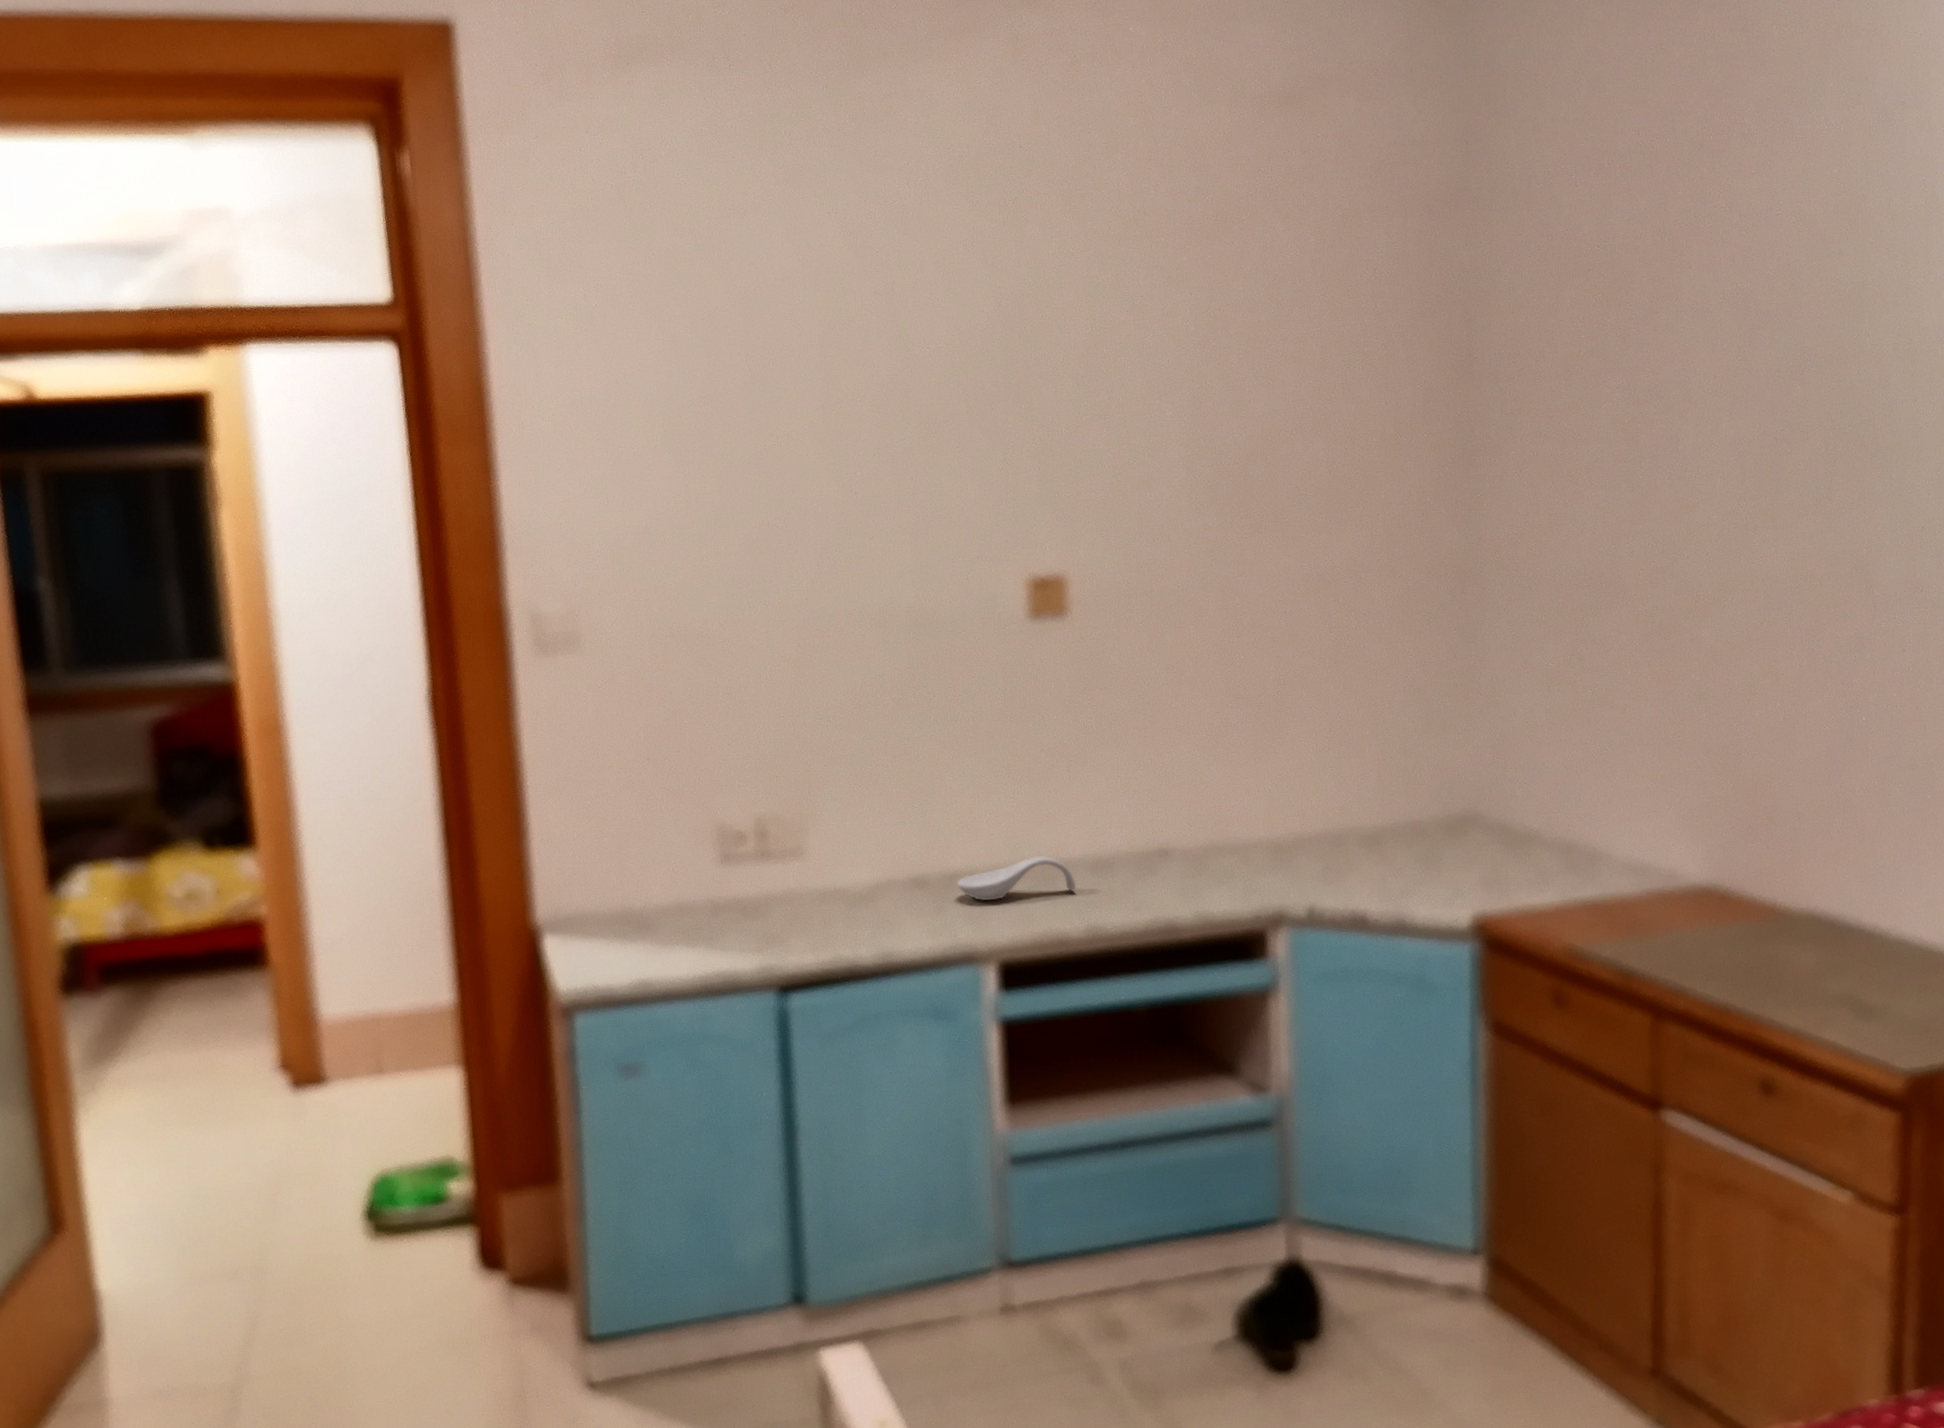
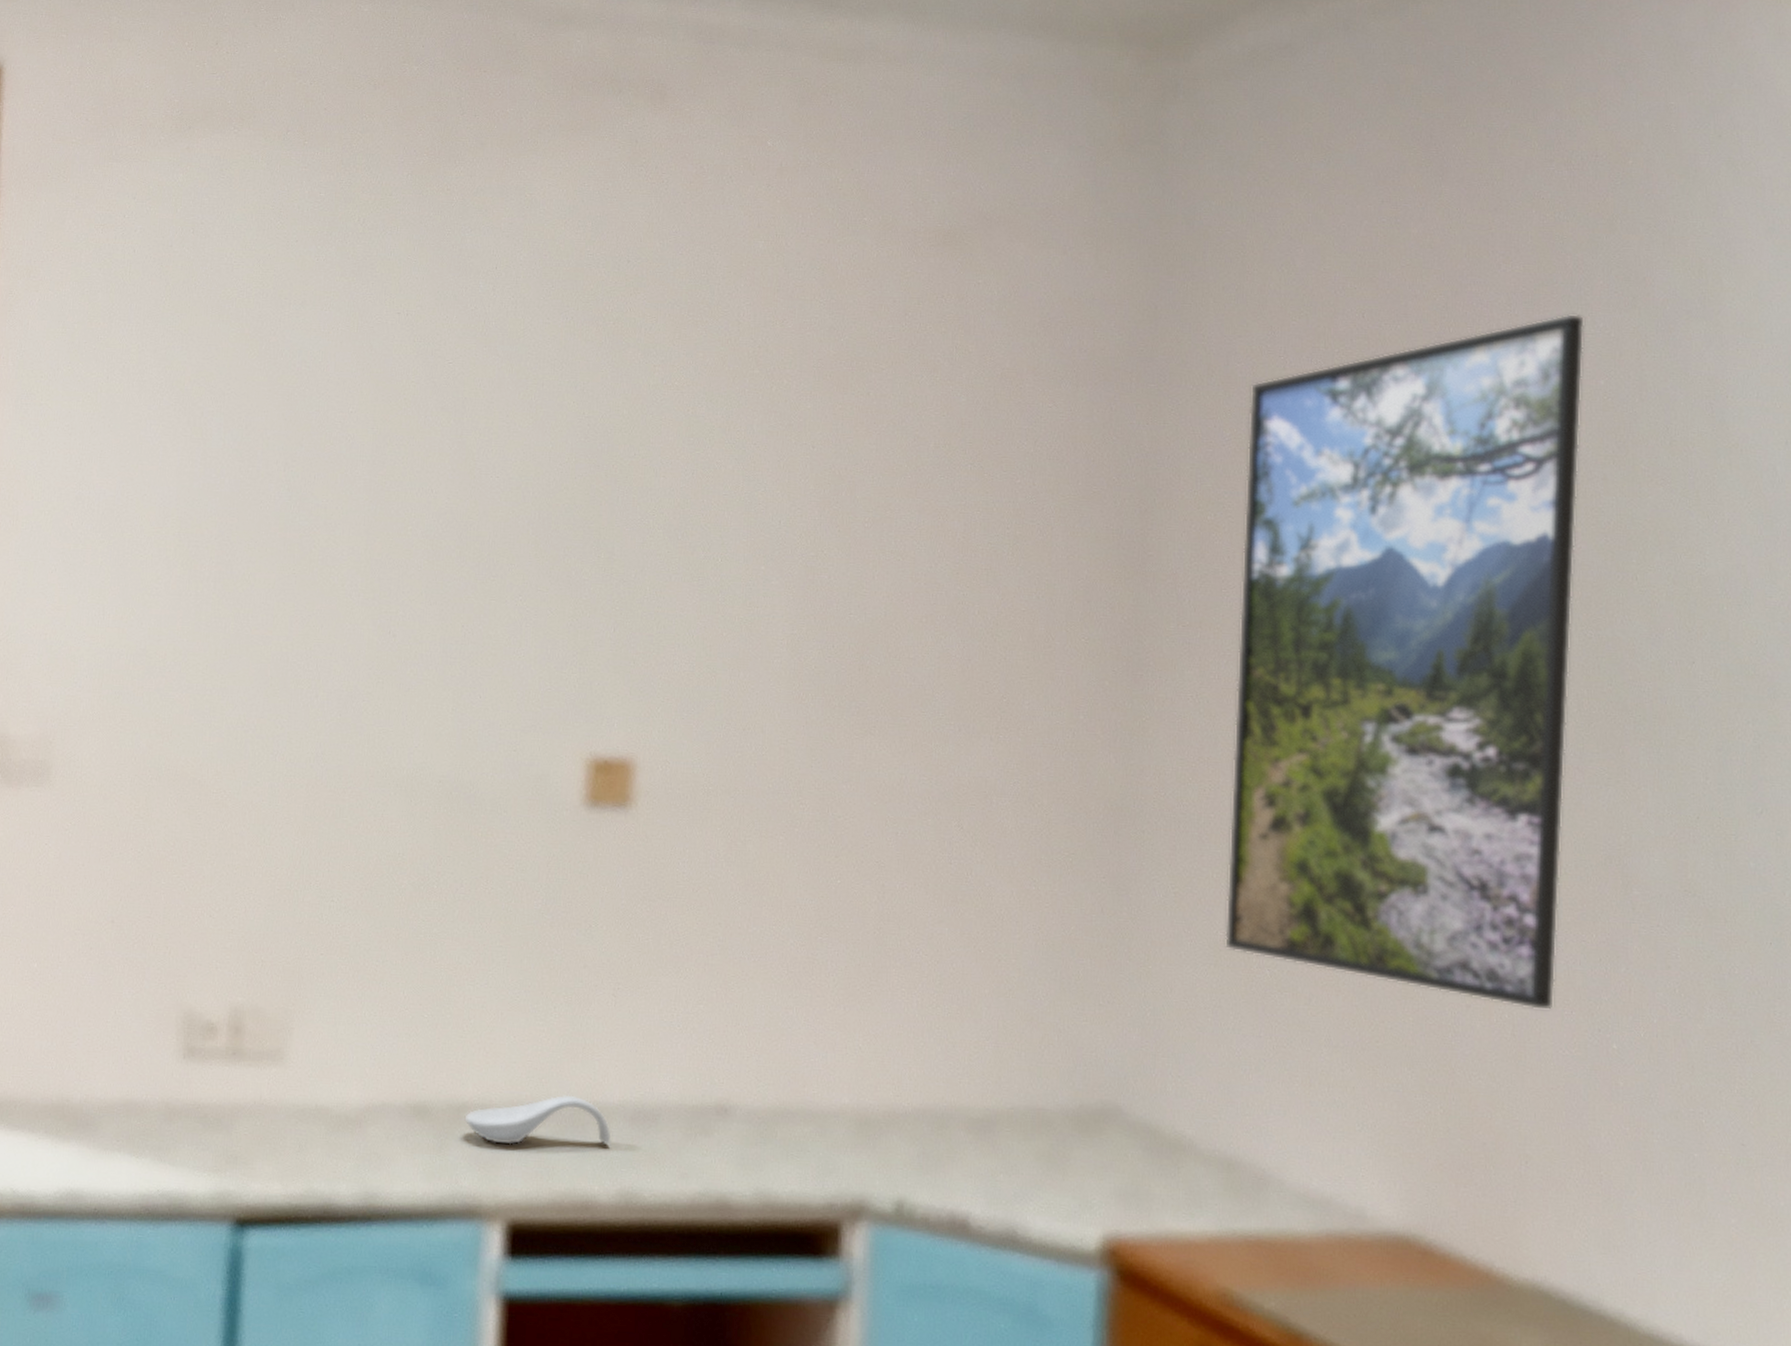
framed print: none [1549,113,1820,697] -> present [1224,313,1586,1011]

